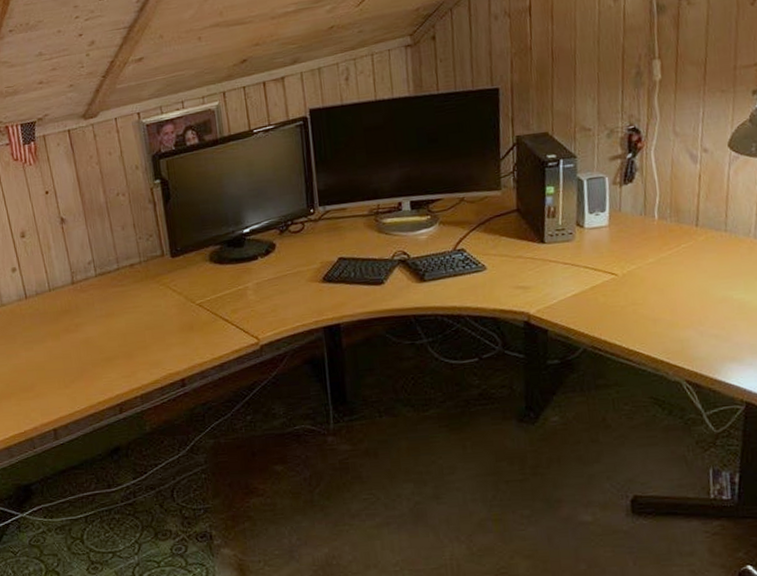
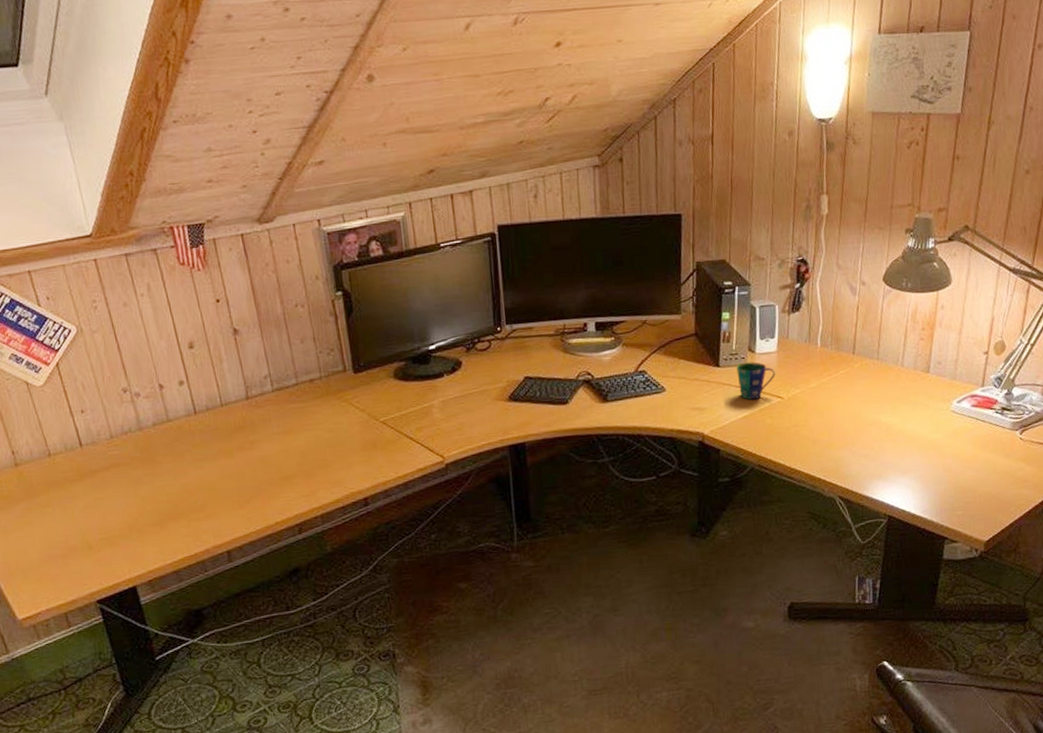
cup: none [563,237,608,278] -> present [736,361,775,401]

